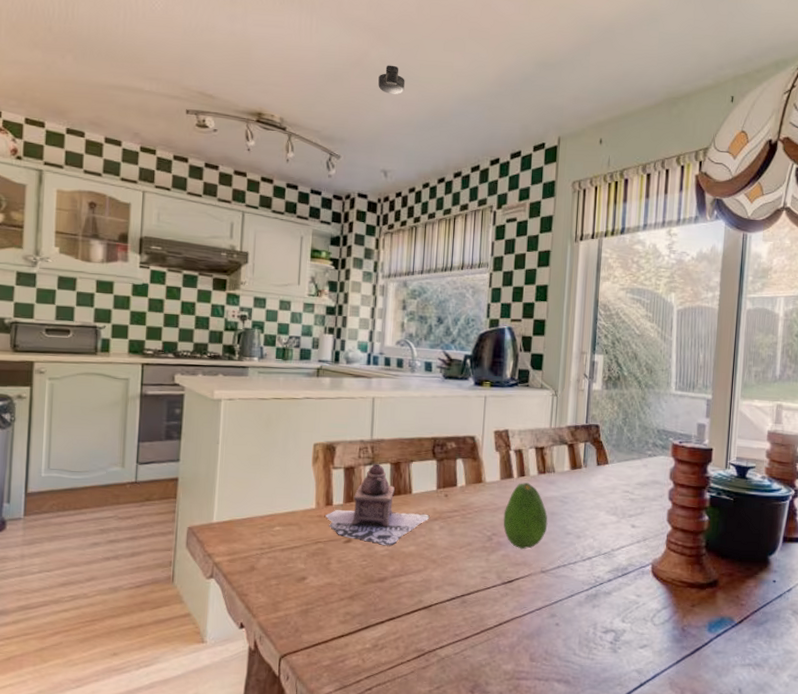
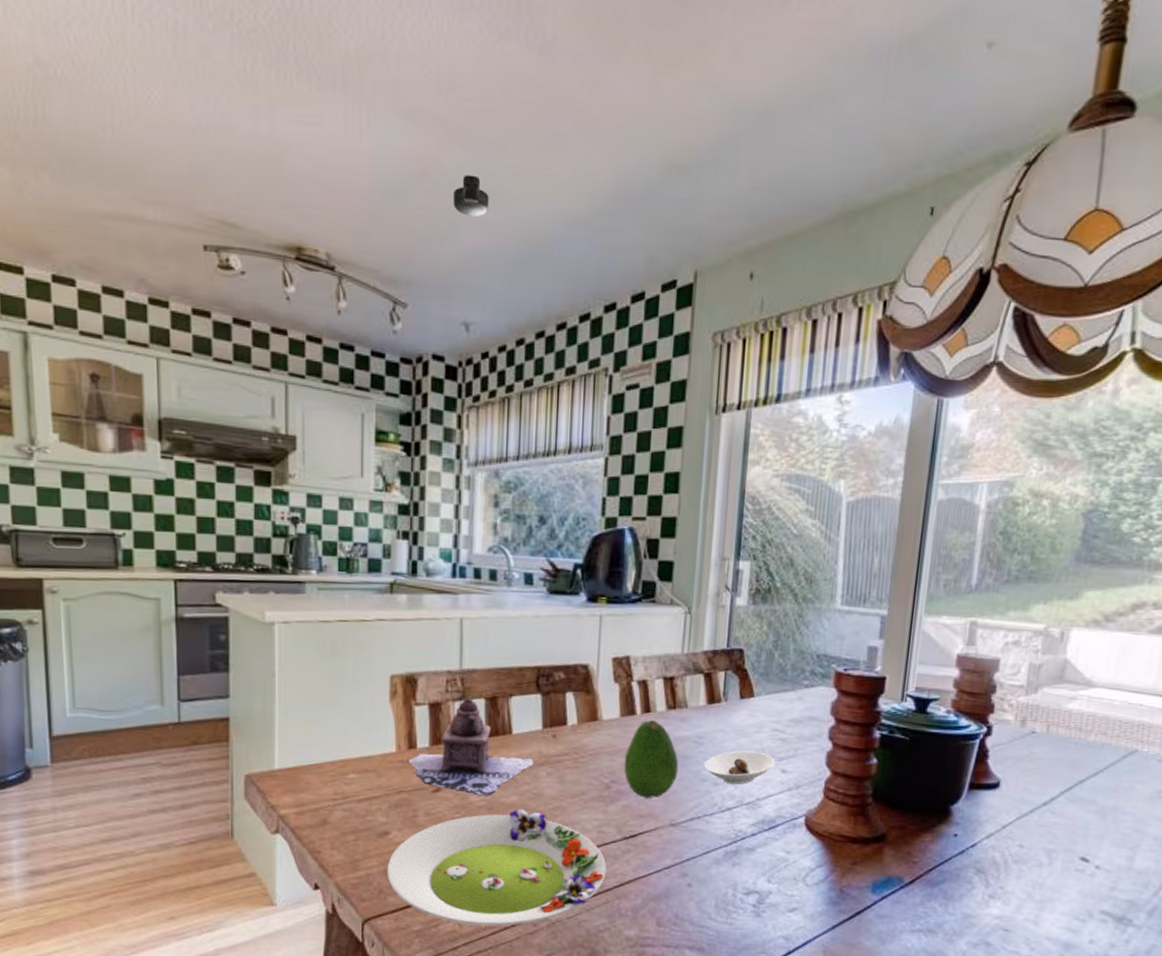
salad plate: none [303,557,488,662] -> present [387,809,607,926]
saucer: none [568,509,627,538] -> present [703,751,776,785]

